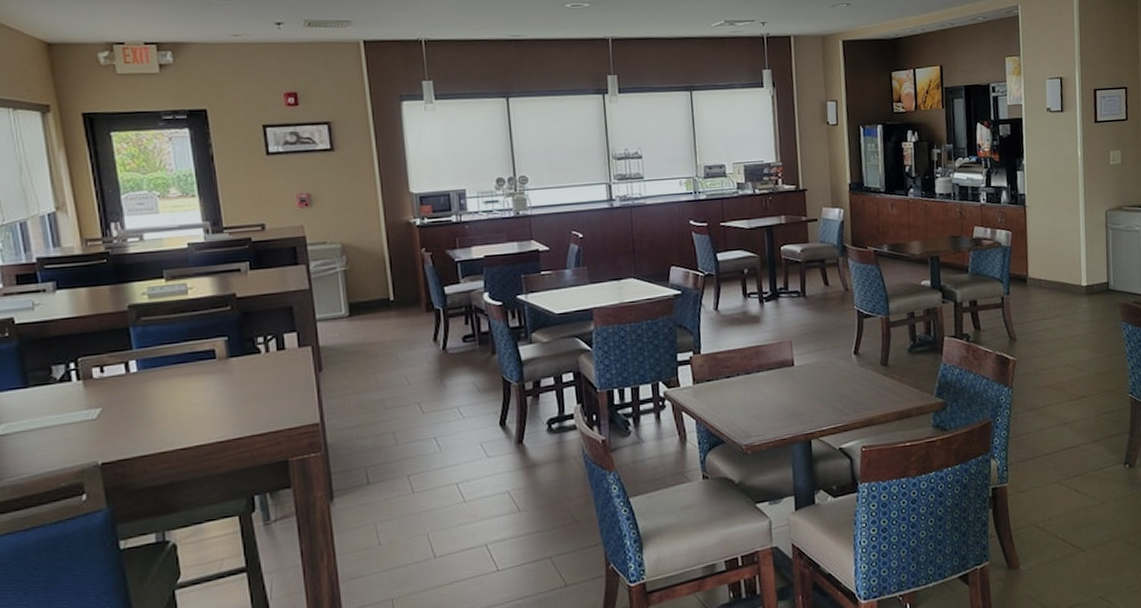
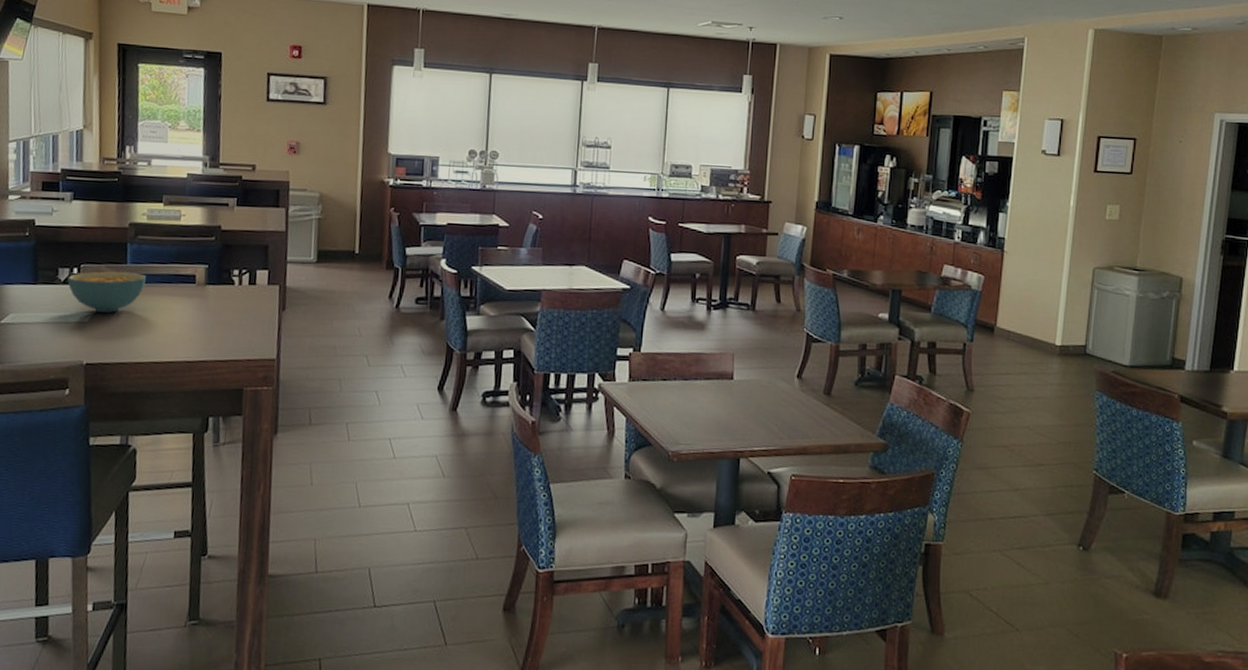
cereal bowl: none [64,357,158,406] -> present [67,271,146,313]

